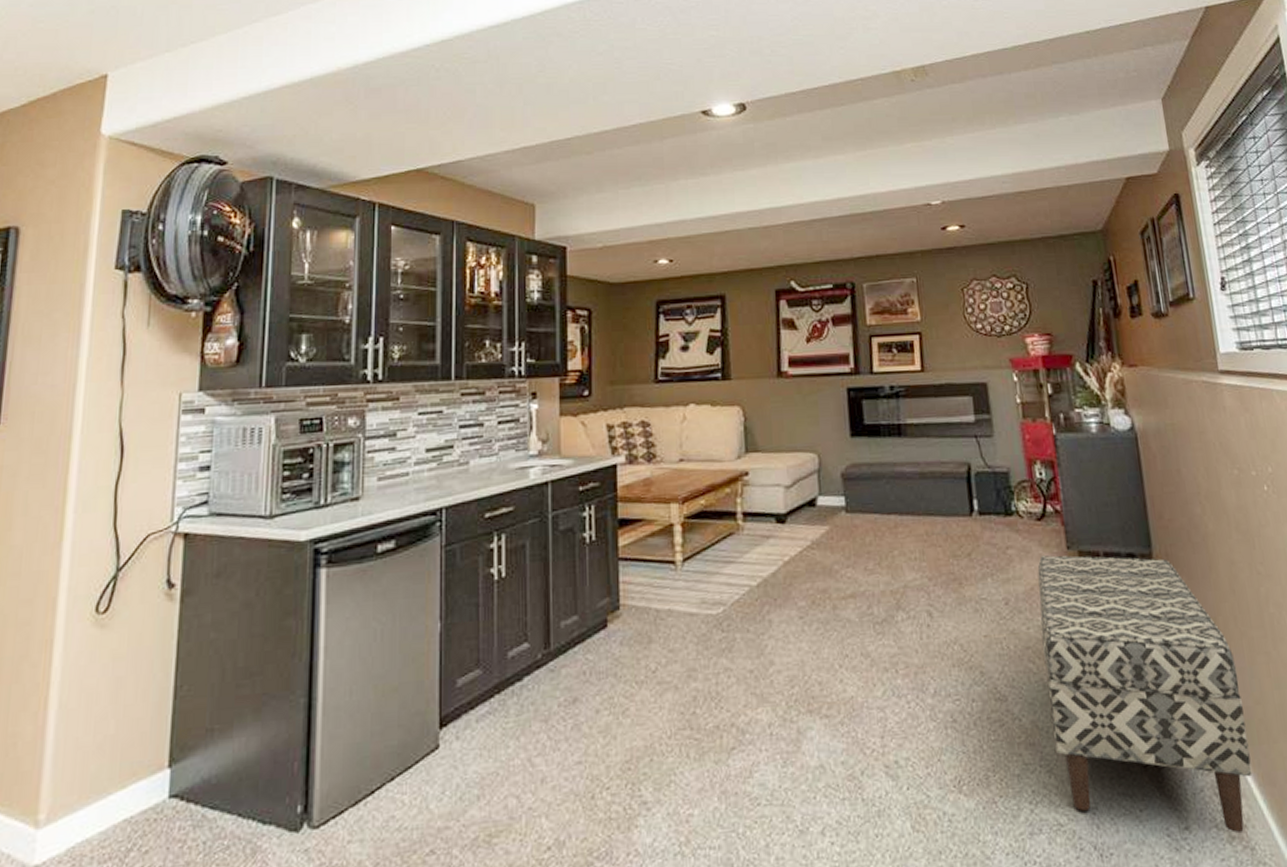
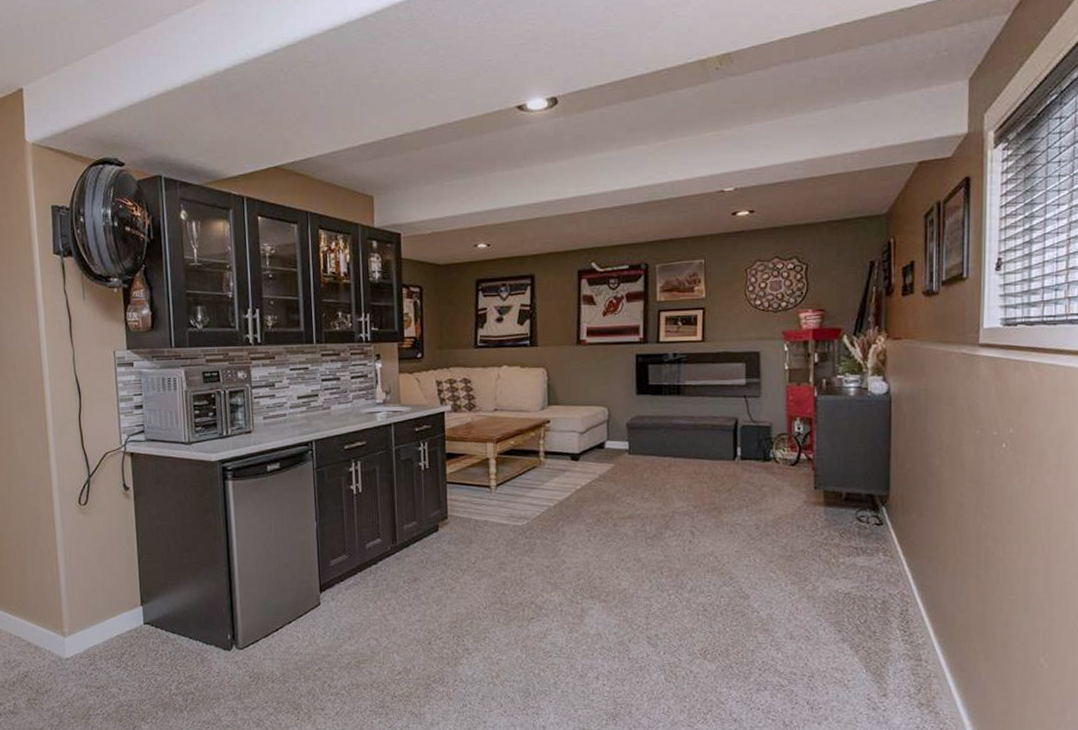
bench: present [1037,555,1253,833] -> none [784,493,949,701]

